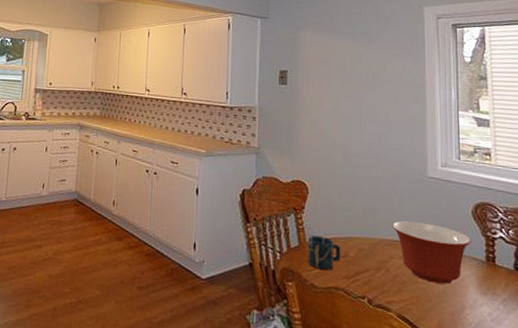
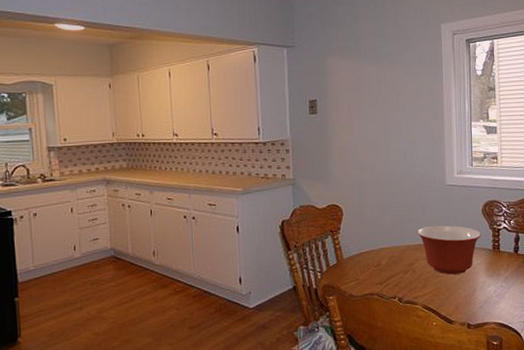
cup: present [308,235,341,270] -> none [345,252,374,281]

